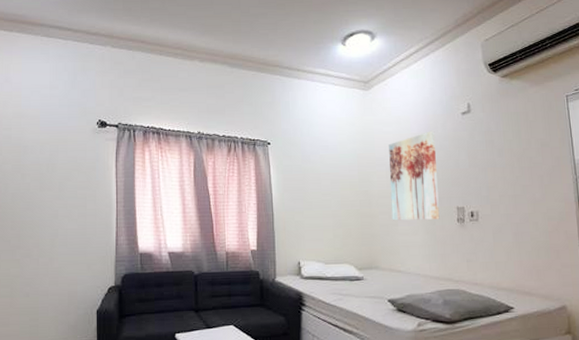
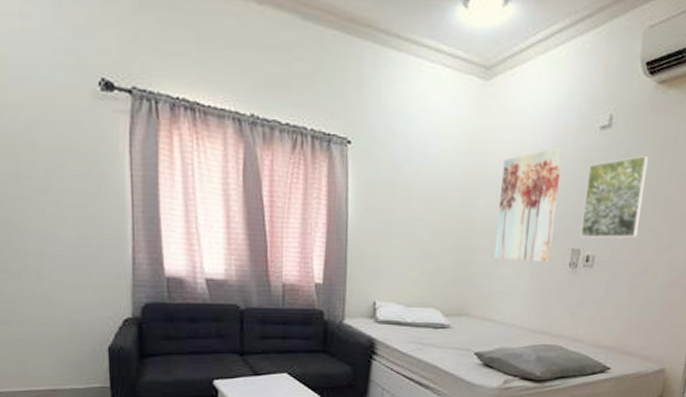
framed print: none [459,130,513,197] -> present [580,156,649,238]

